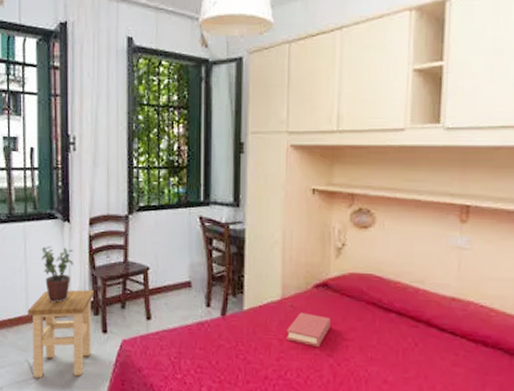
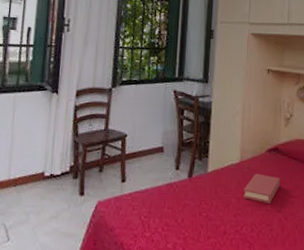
stool: present [27,289,94,378] -> none [8,155,75,241]
potted plant: present [41,245,74,303] -> none [28,114,59,167]

